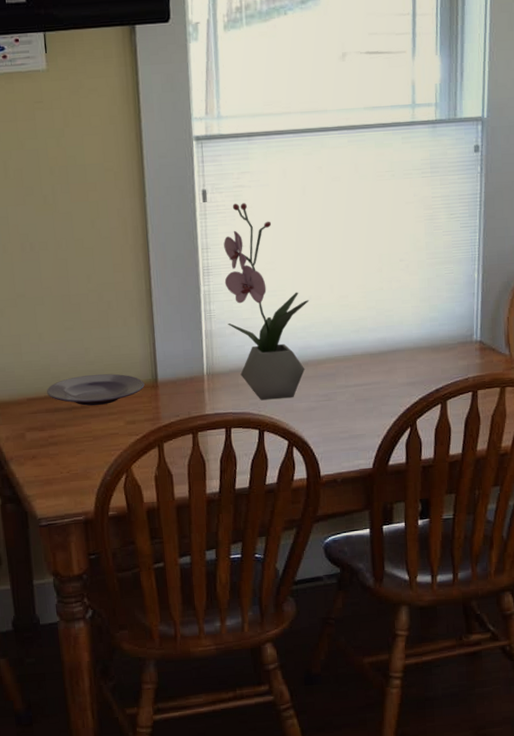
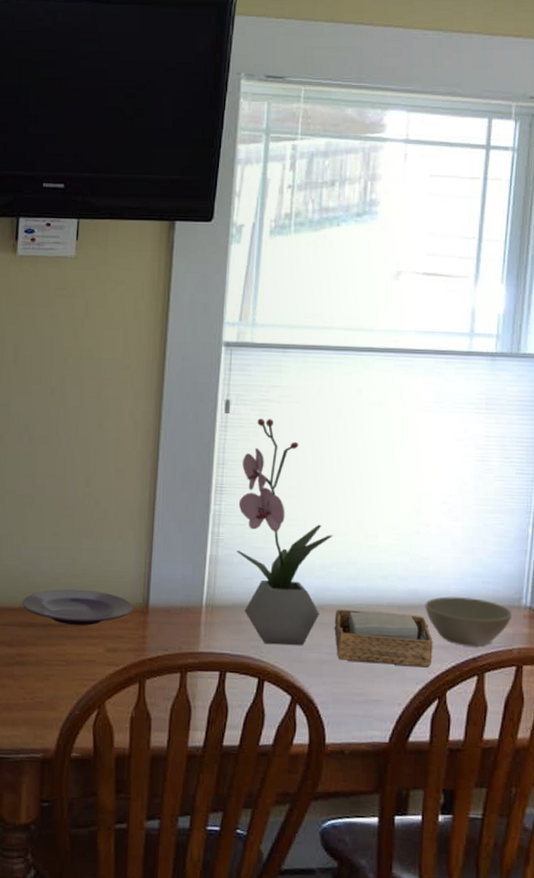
napkin holder: none [317,359,403,406] -> present [334,609,433,668]
soup bowl: none [392,339,466,380] -> present [425,596,513,647]

